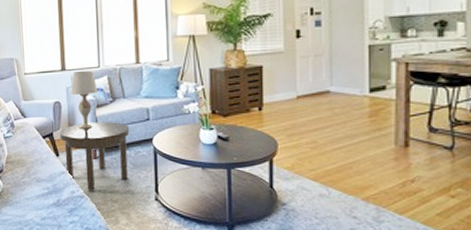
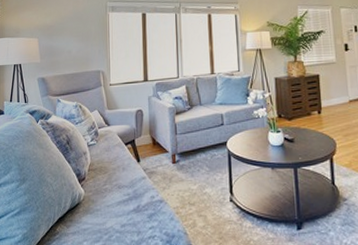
side table: present [60,122,130,191] -> none [141,127,206,195]
table lamp: present [70,71,99,129] -> none [152,81,178,135]

